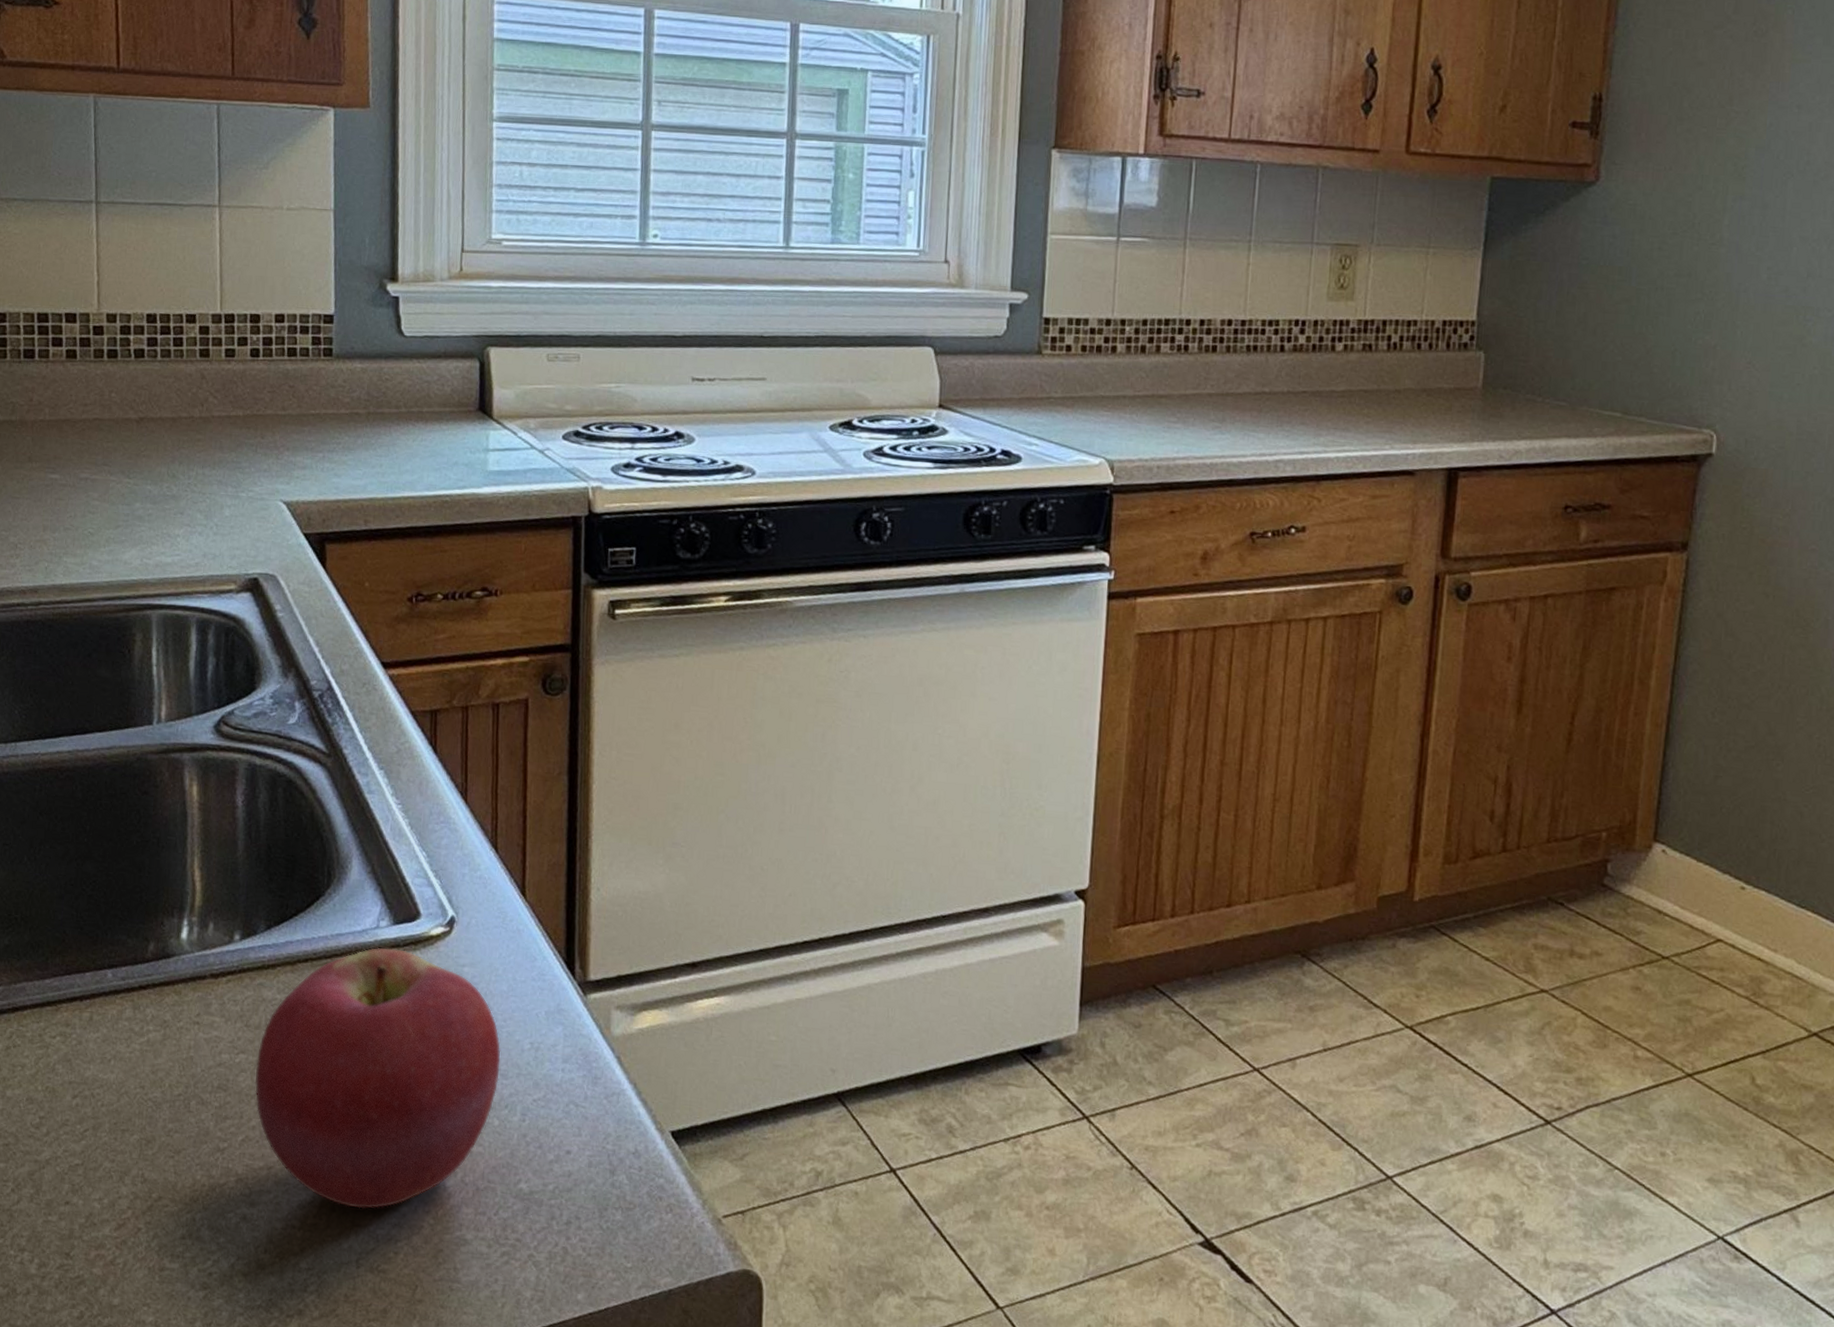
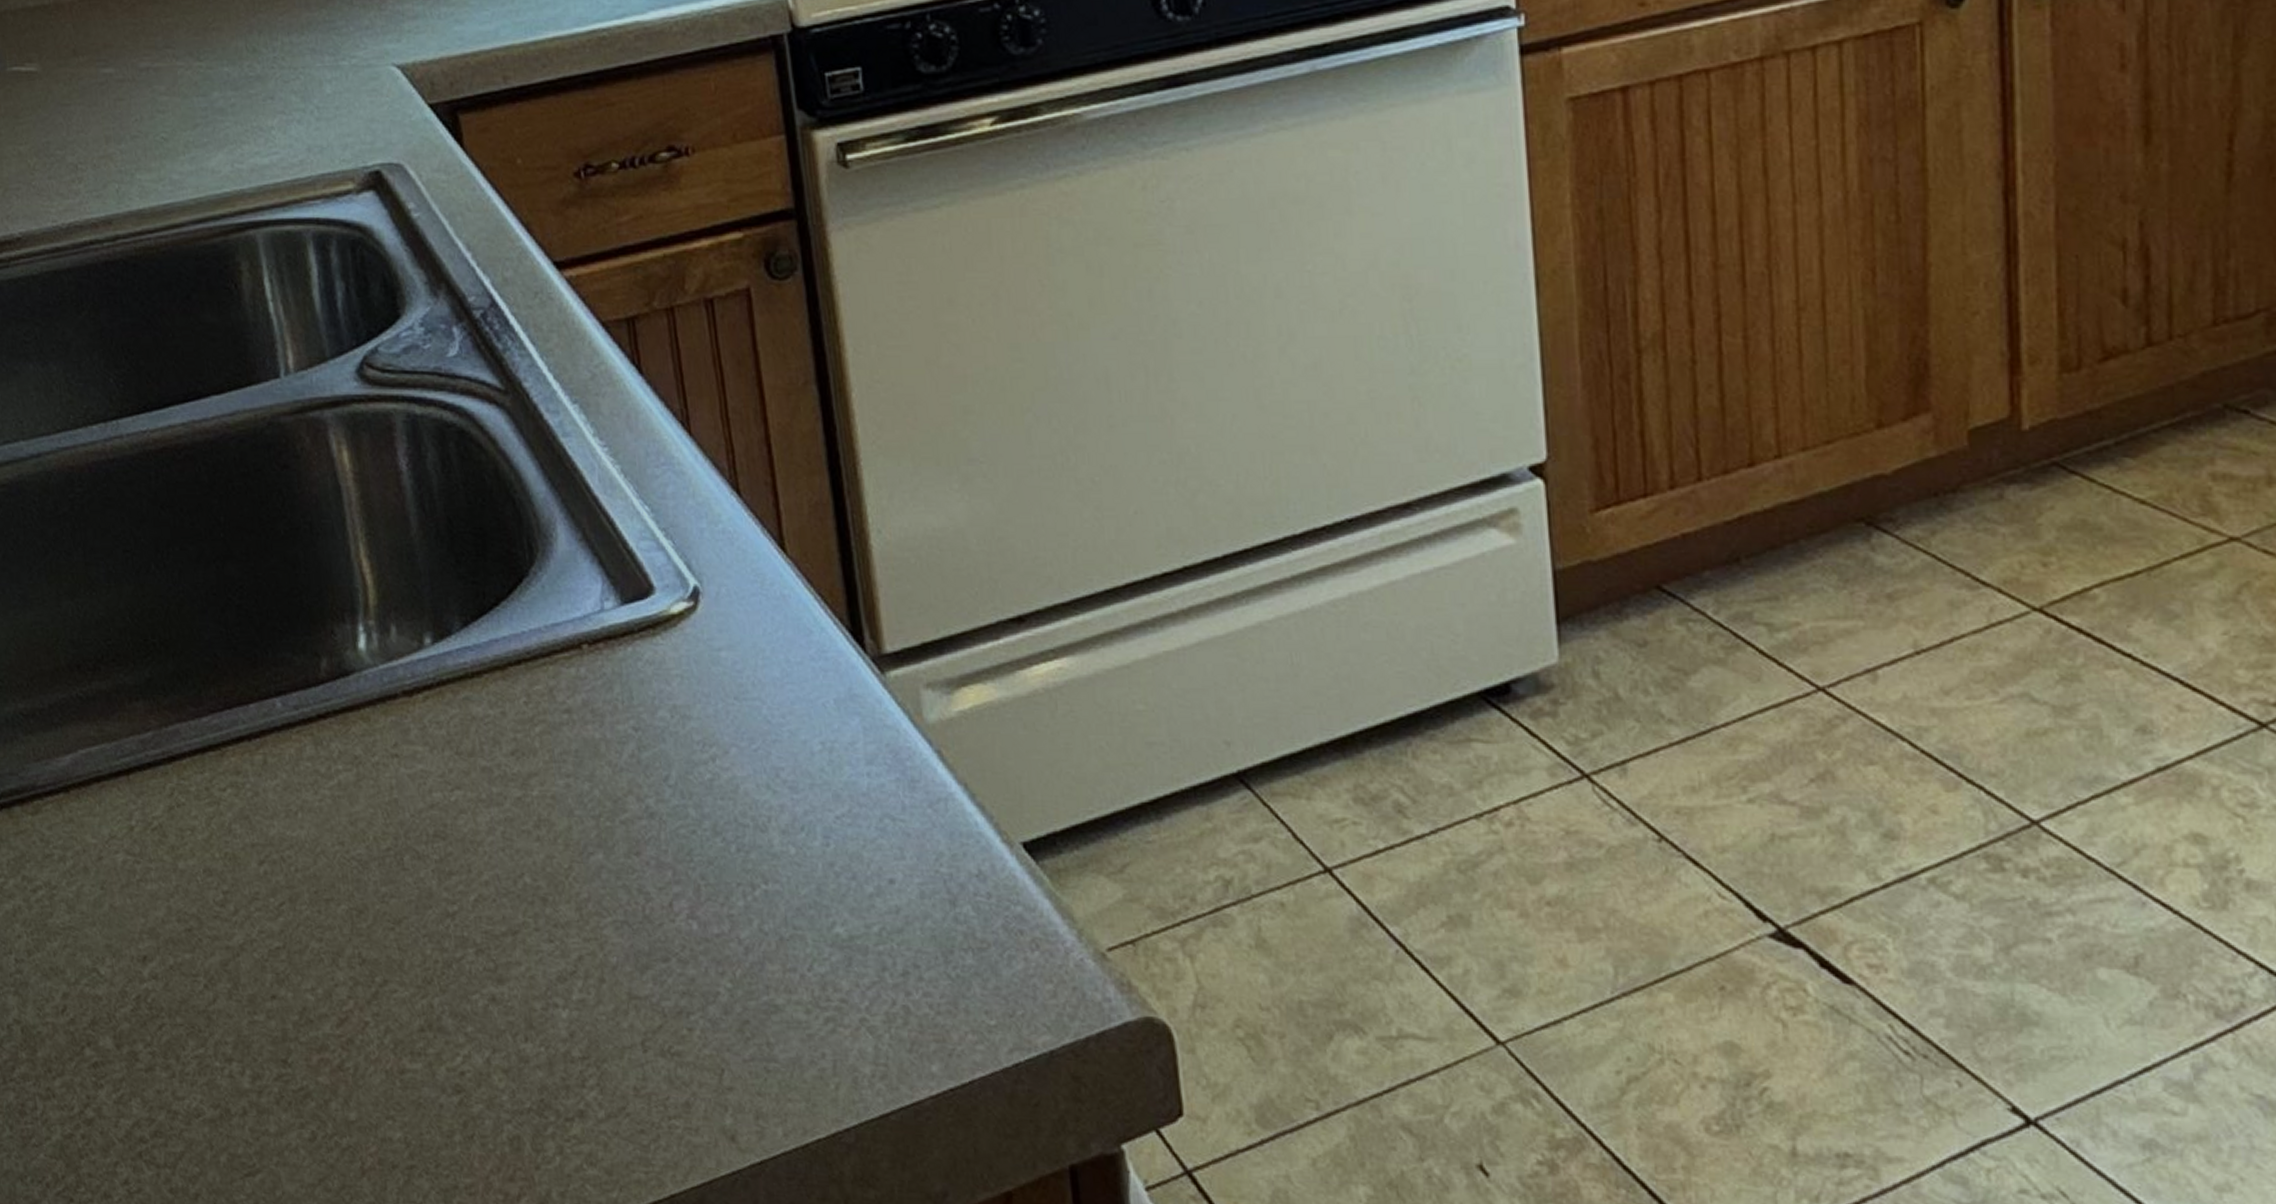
apple: present [254,947,501,1209] -> none [477,636,788,976]

